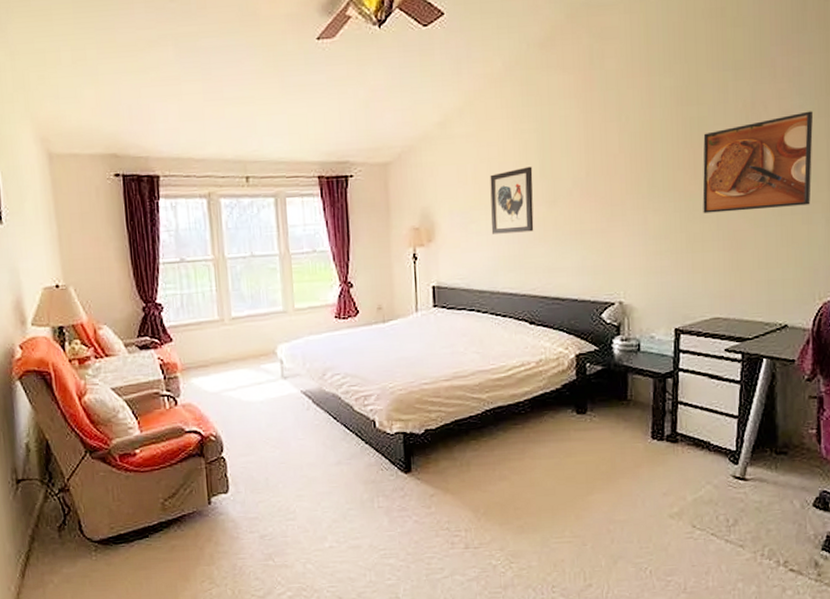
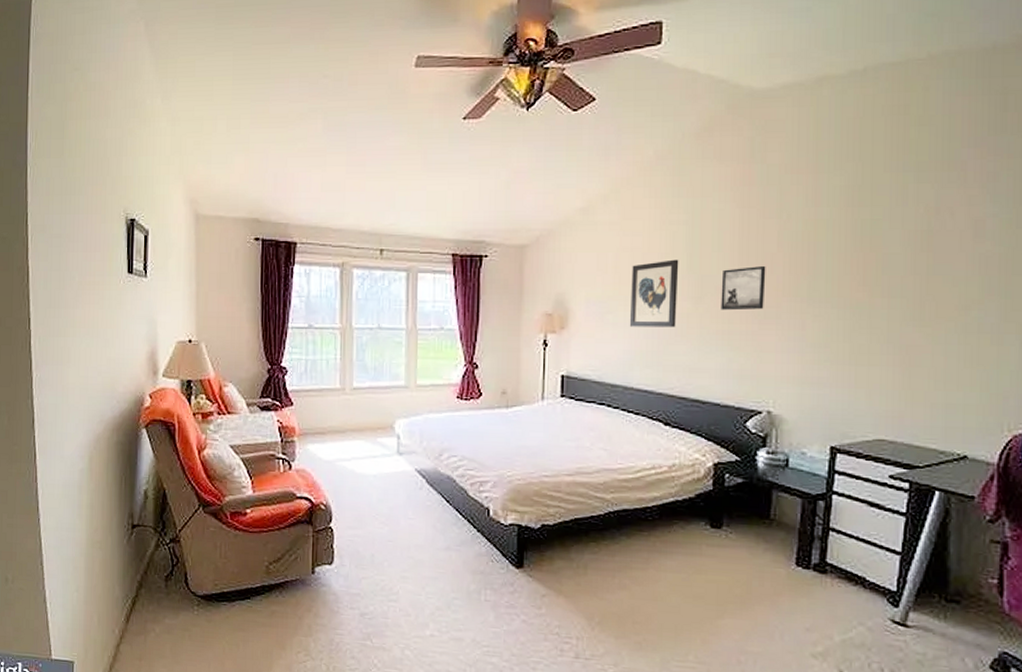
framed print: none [571,166,611,212] -> present [721,265,766,311]
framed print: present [702,111,814,214] -> none [871,221,1011,325]

